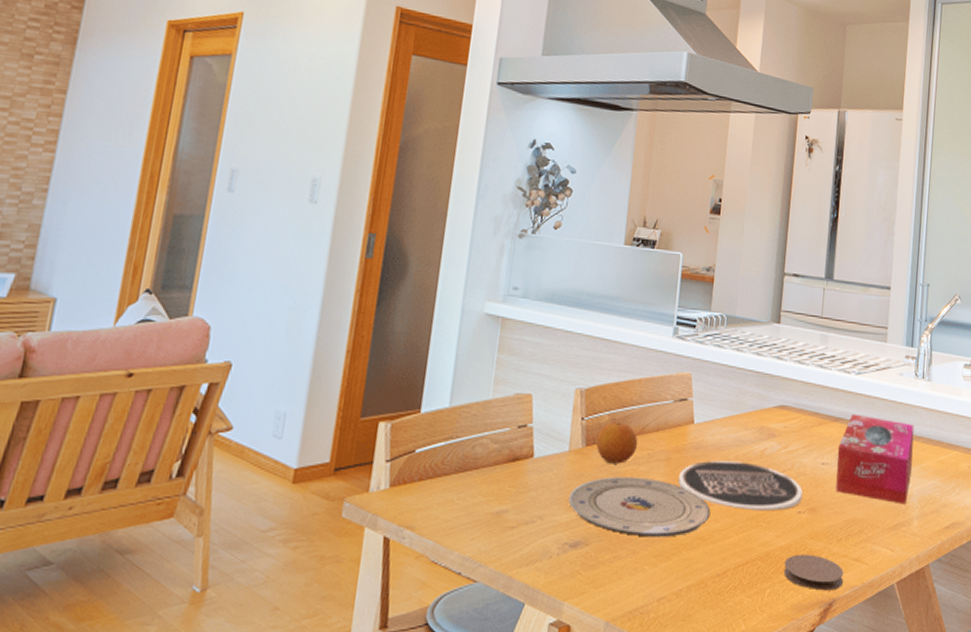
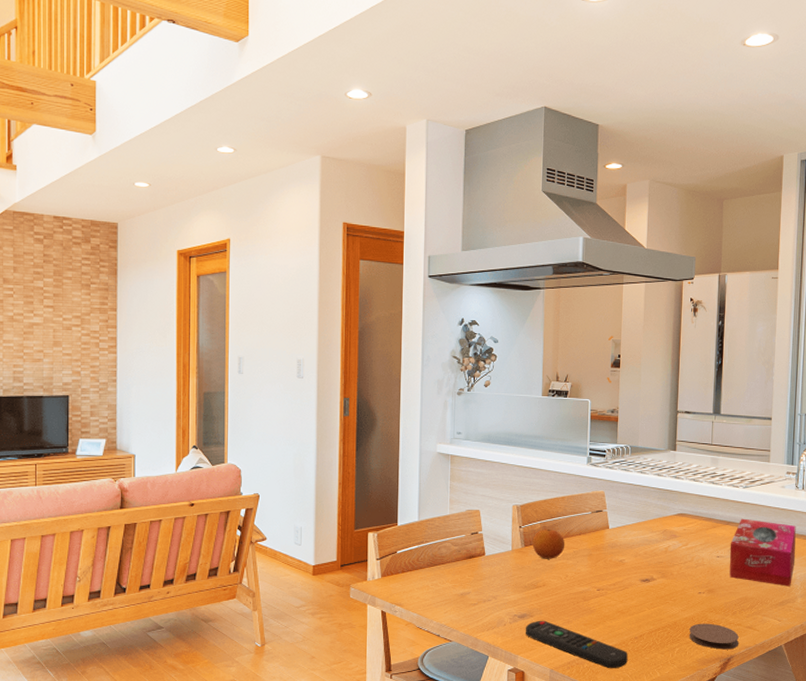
plate: present [568,477,711,537] -> none [515,568,627,611]
remote control: none [576,550,707,620] -> present [525,620,628,669]
plate: present [678,461,803,511] -> none [599,556,702,592]

